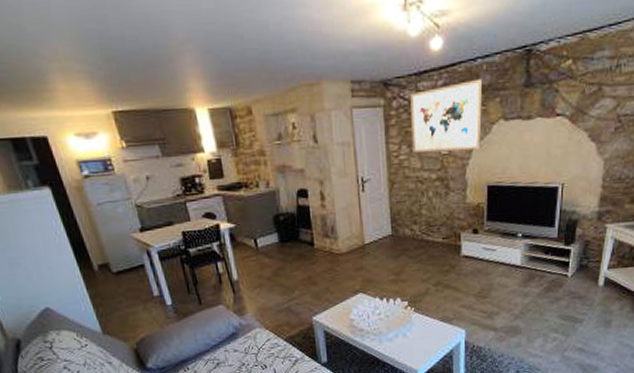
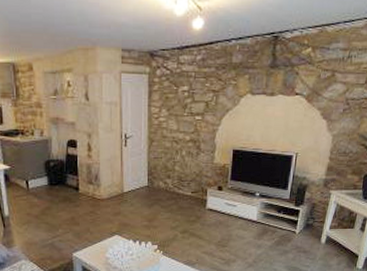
wall art: present [410,78,483,153] -> none [171,57,235,118]

